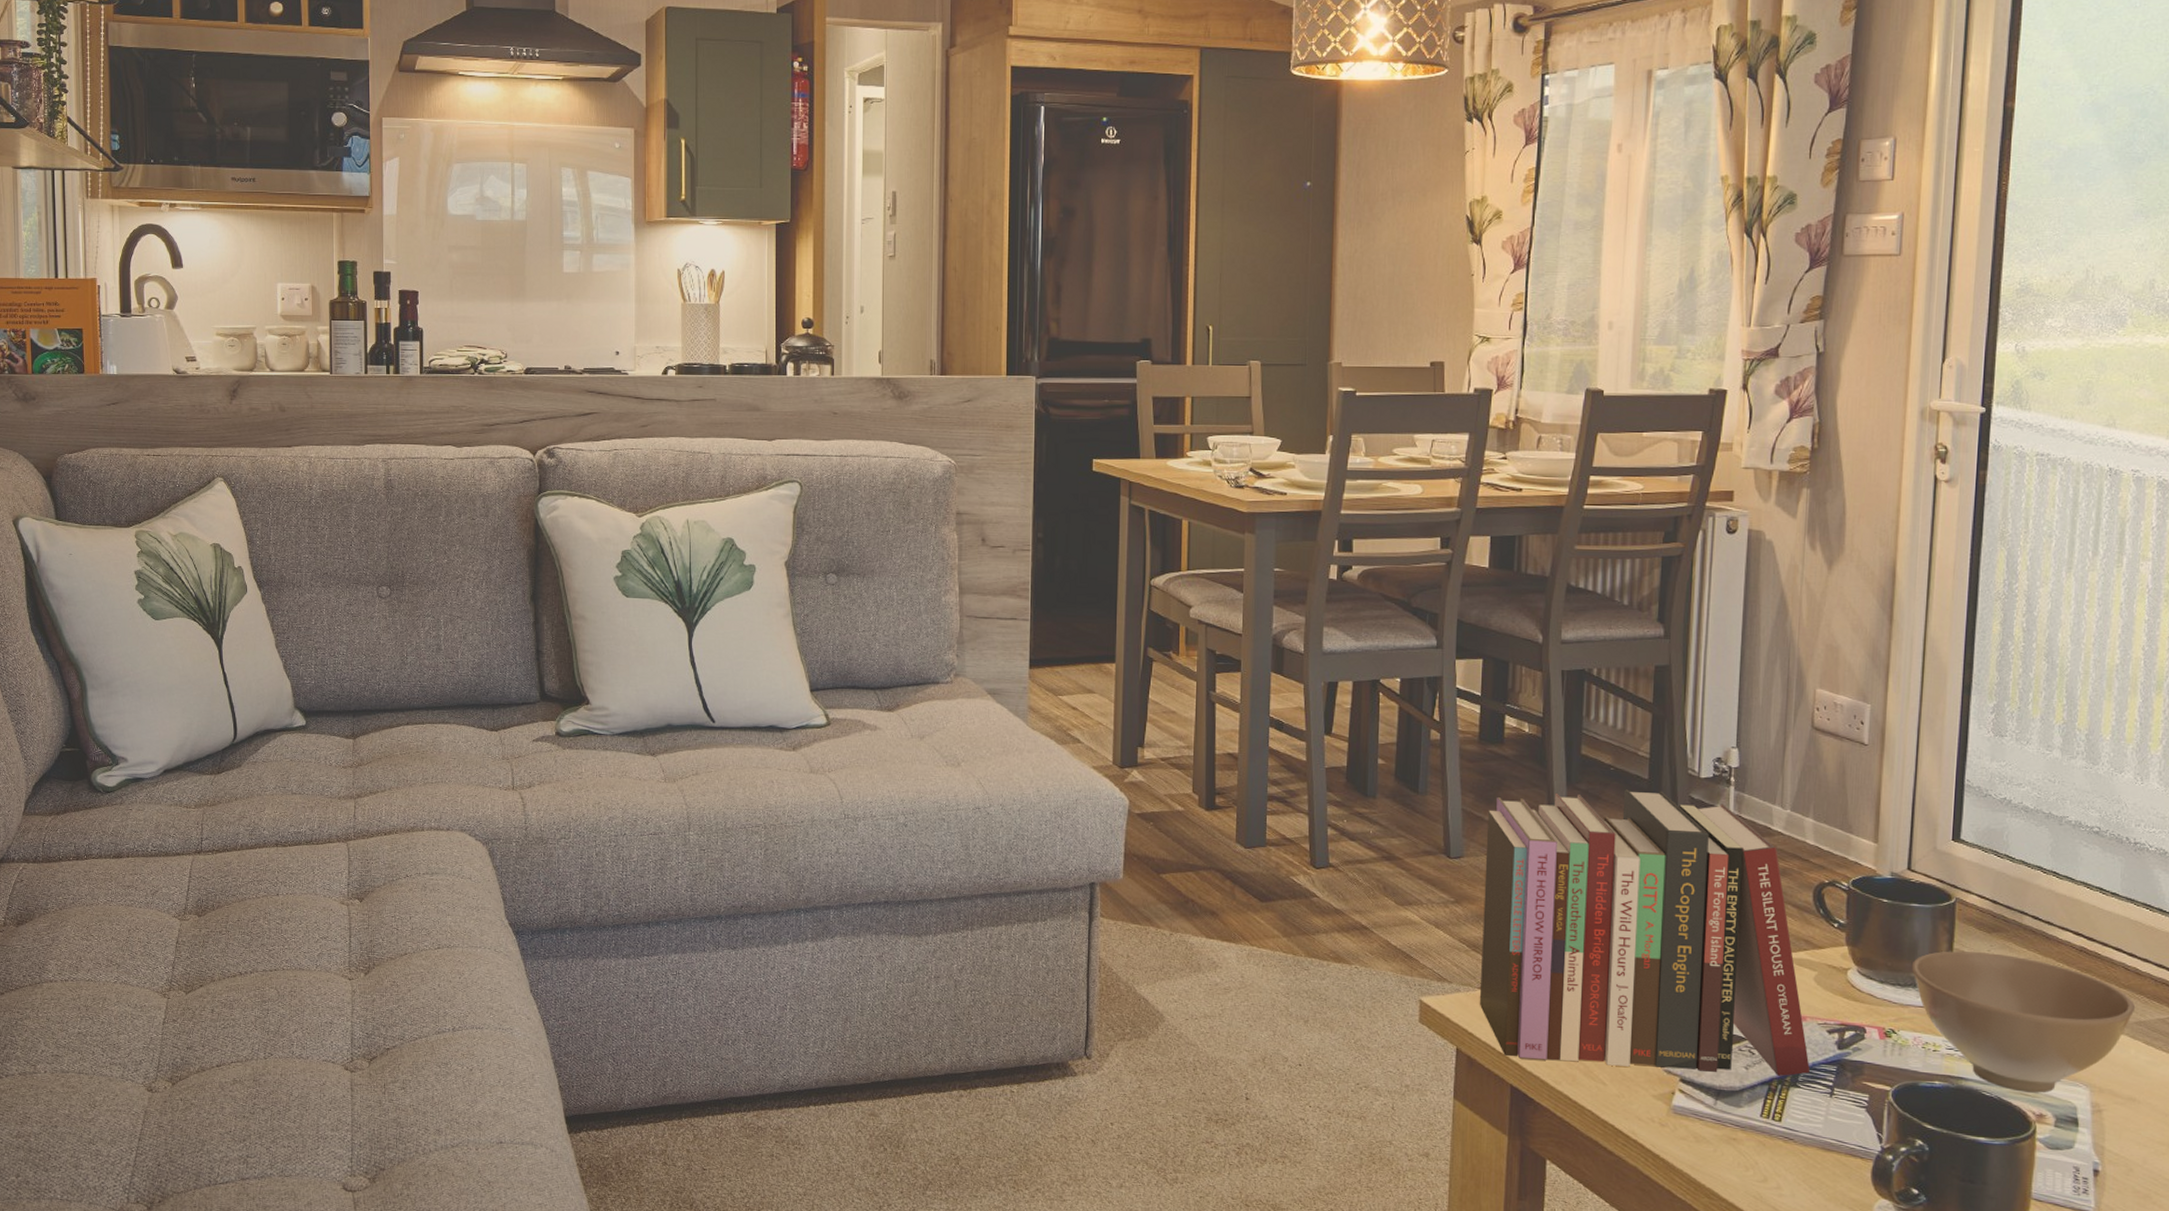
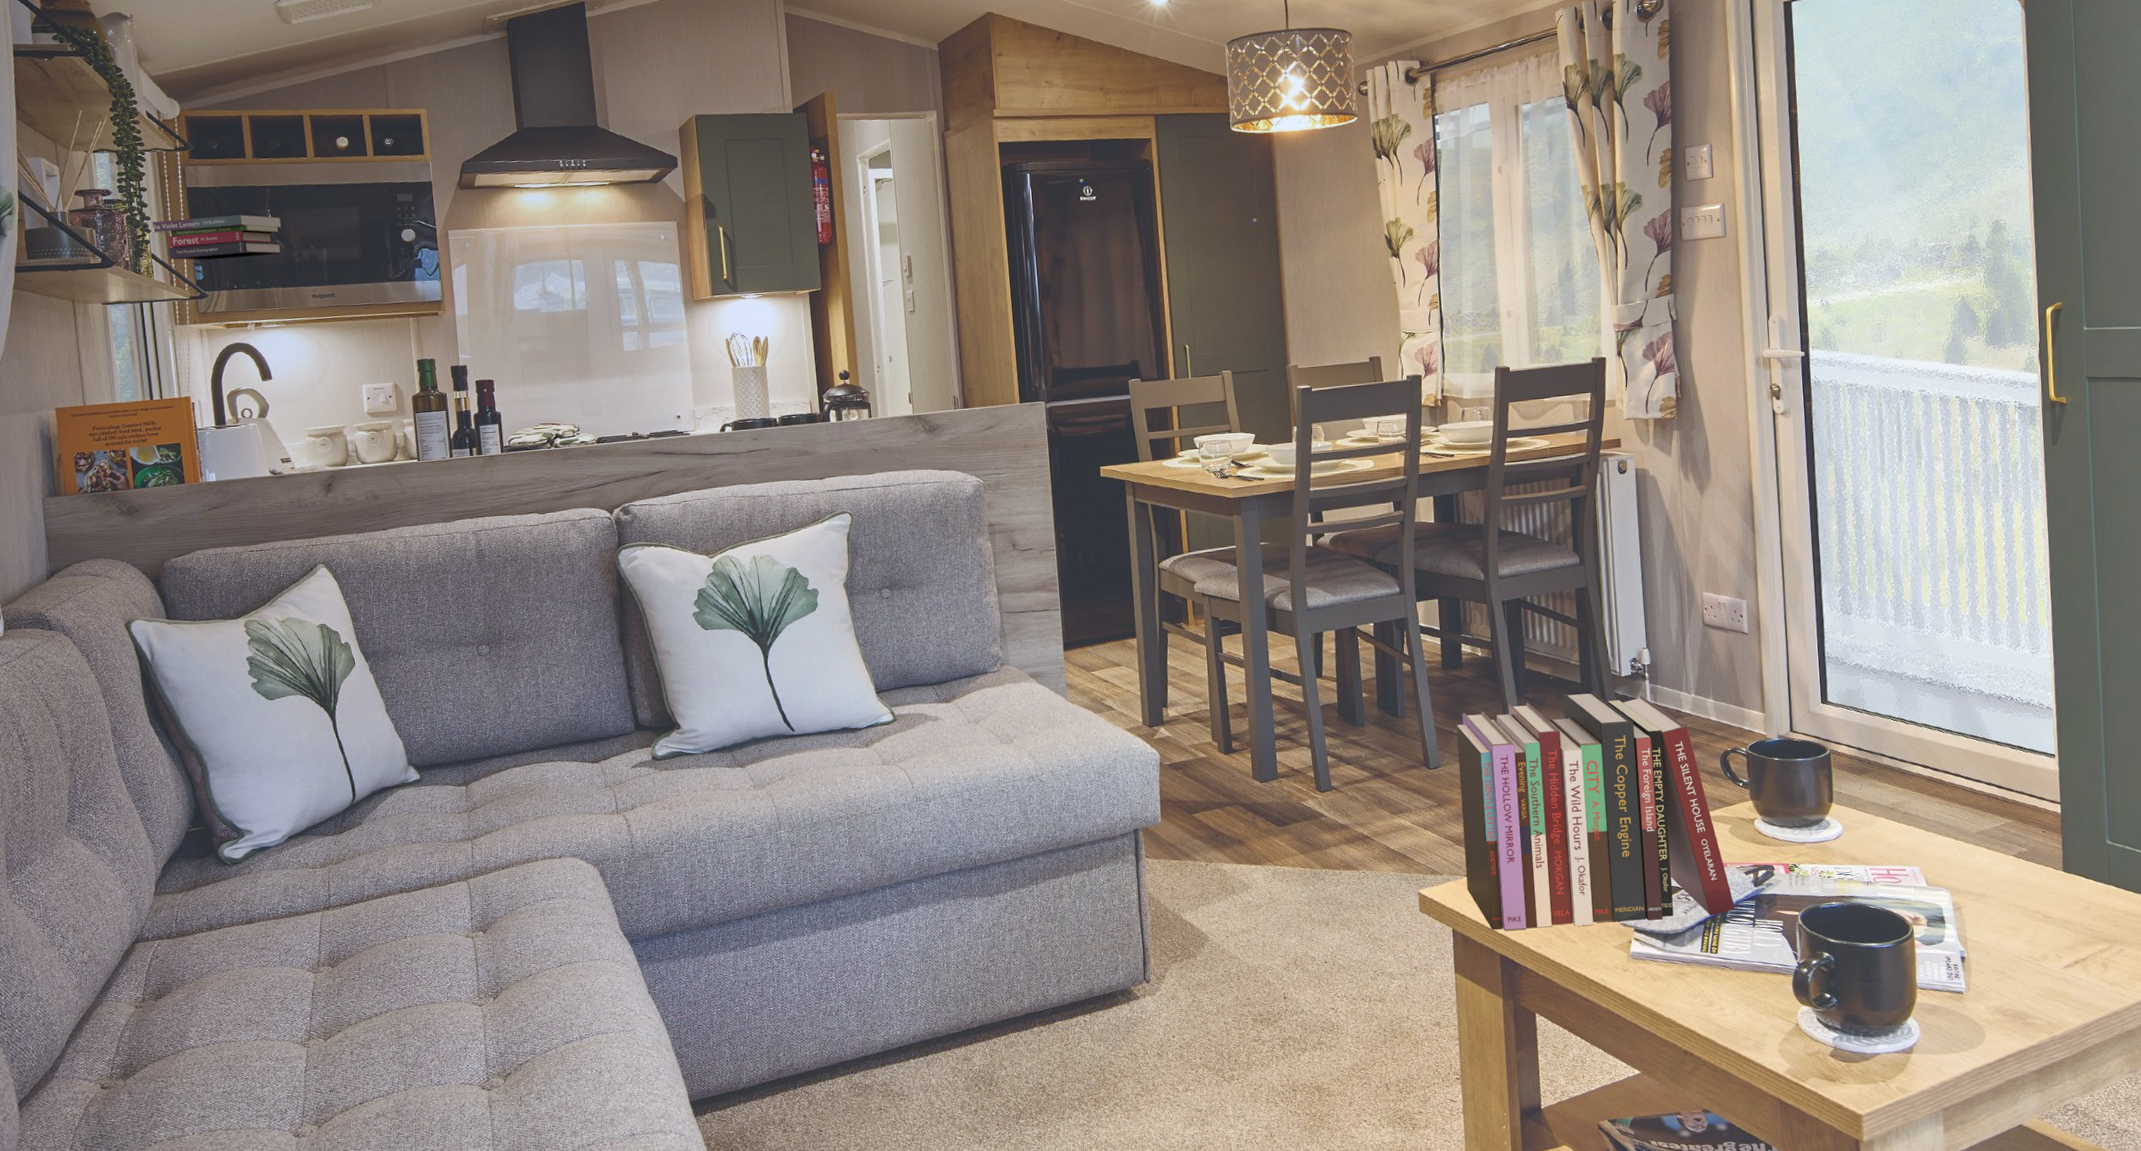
books: none [70,81,205,130] -> present [153,214,282,261]
bowl: present [1911,951,2136,1093] -> none [1802,791,1976,902]

